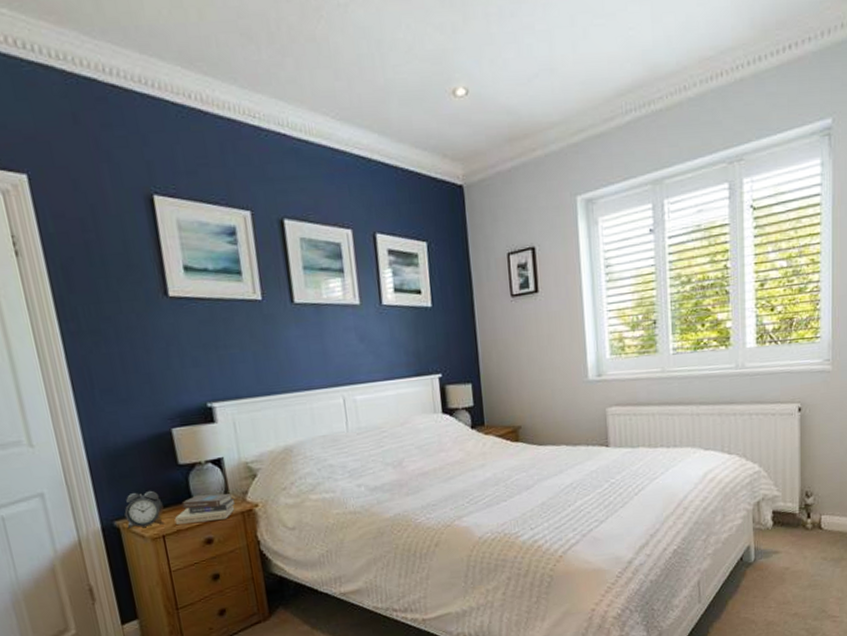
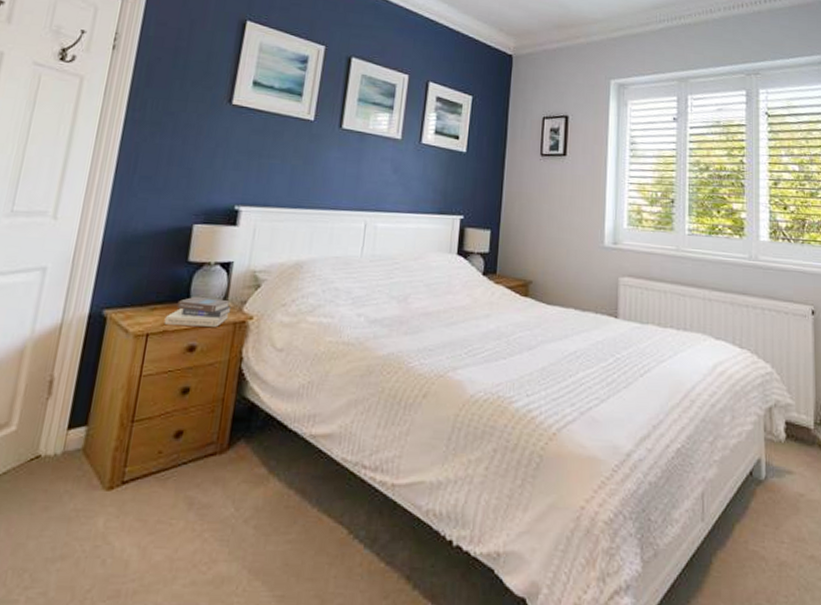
alarm clock: present [124,490,164,530] -> none [114,283,159,322]

